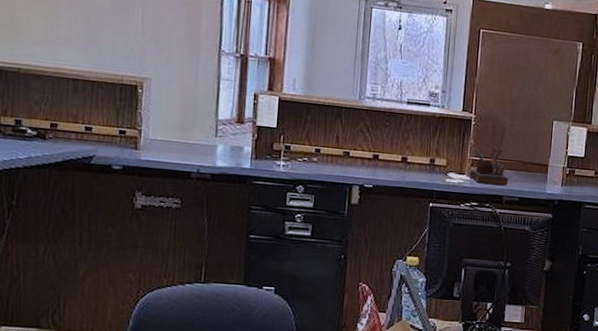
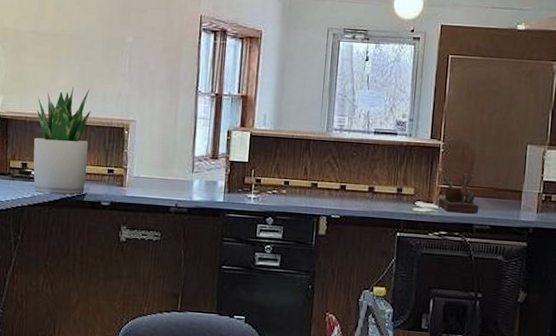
planter: none [28,37,98,157] -> present [33,86,91,195]

